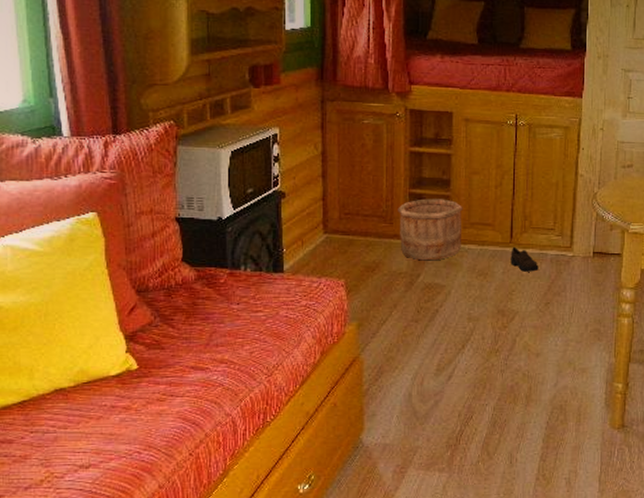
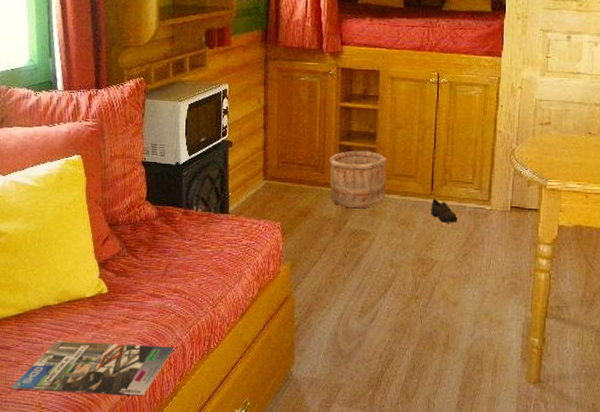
magazine: none [17,423,223,488] -> present [11,341,175,396]

